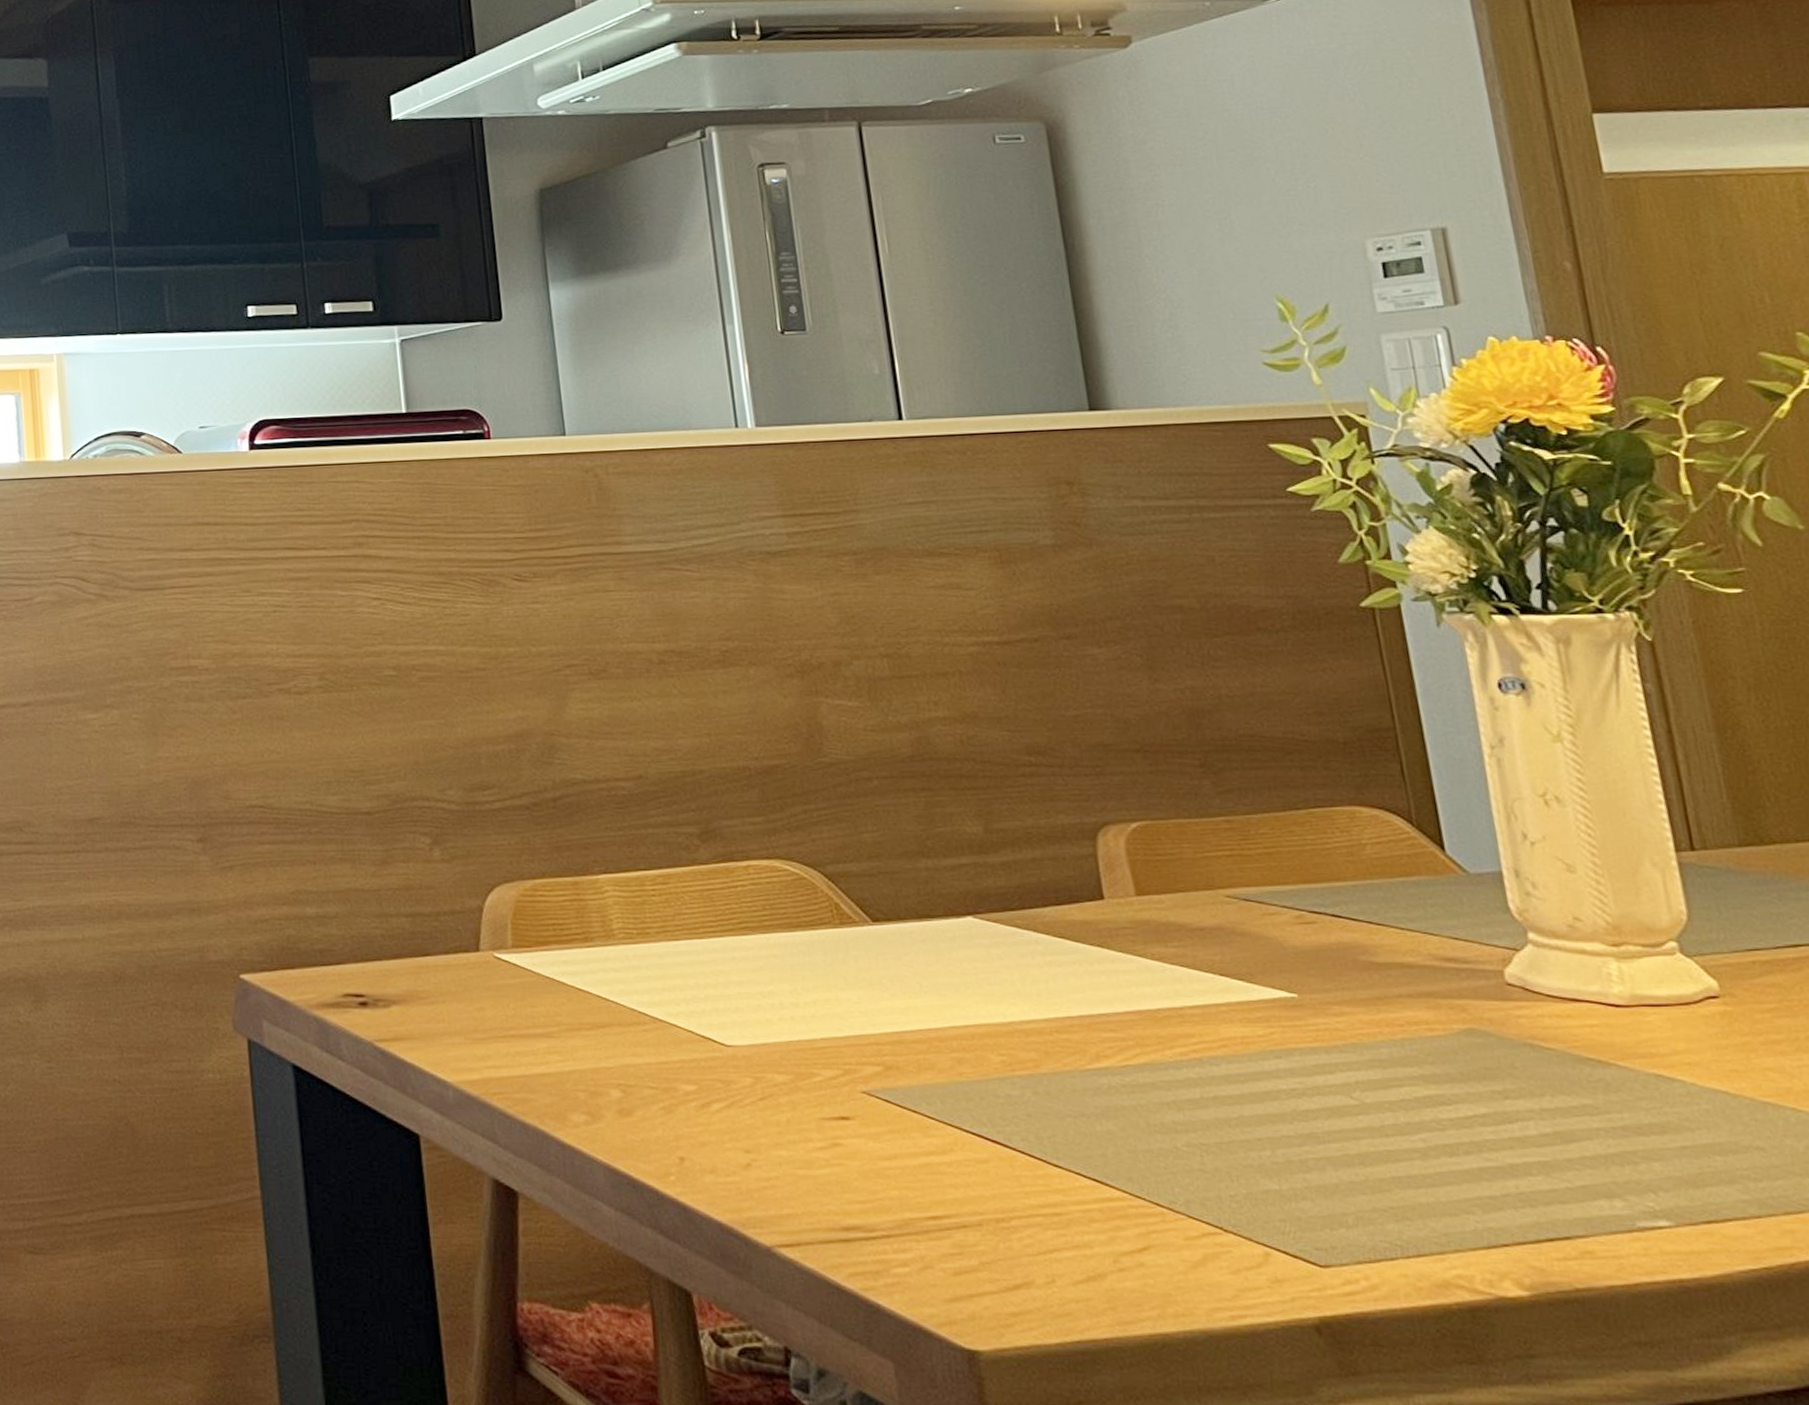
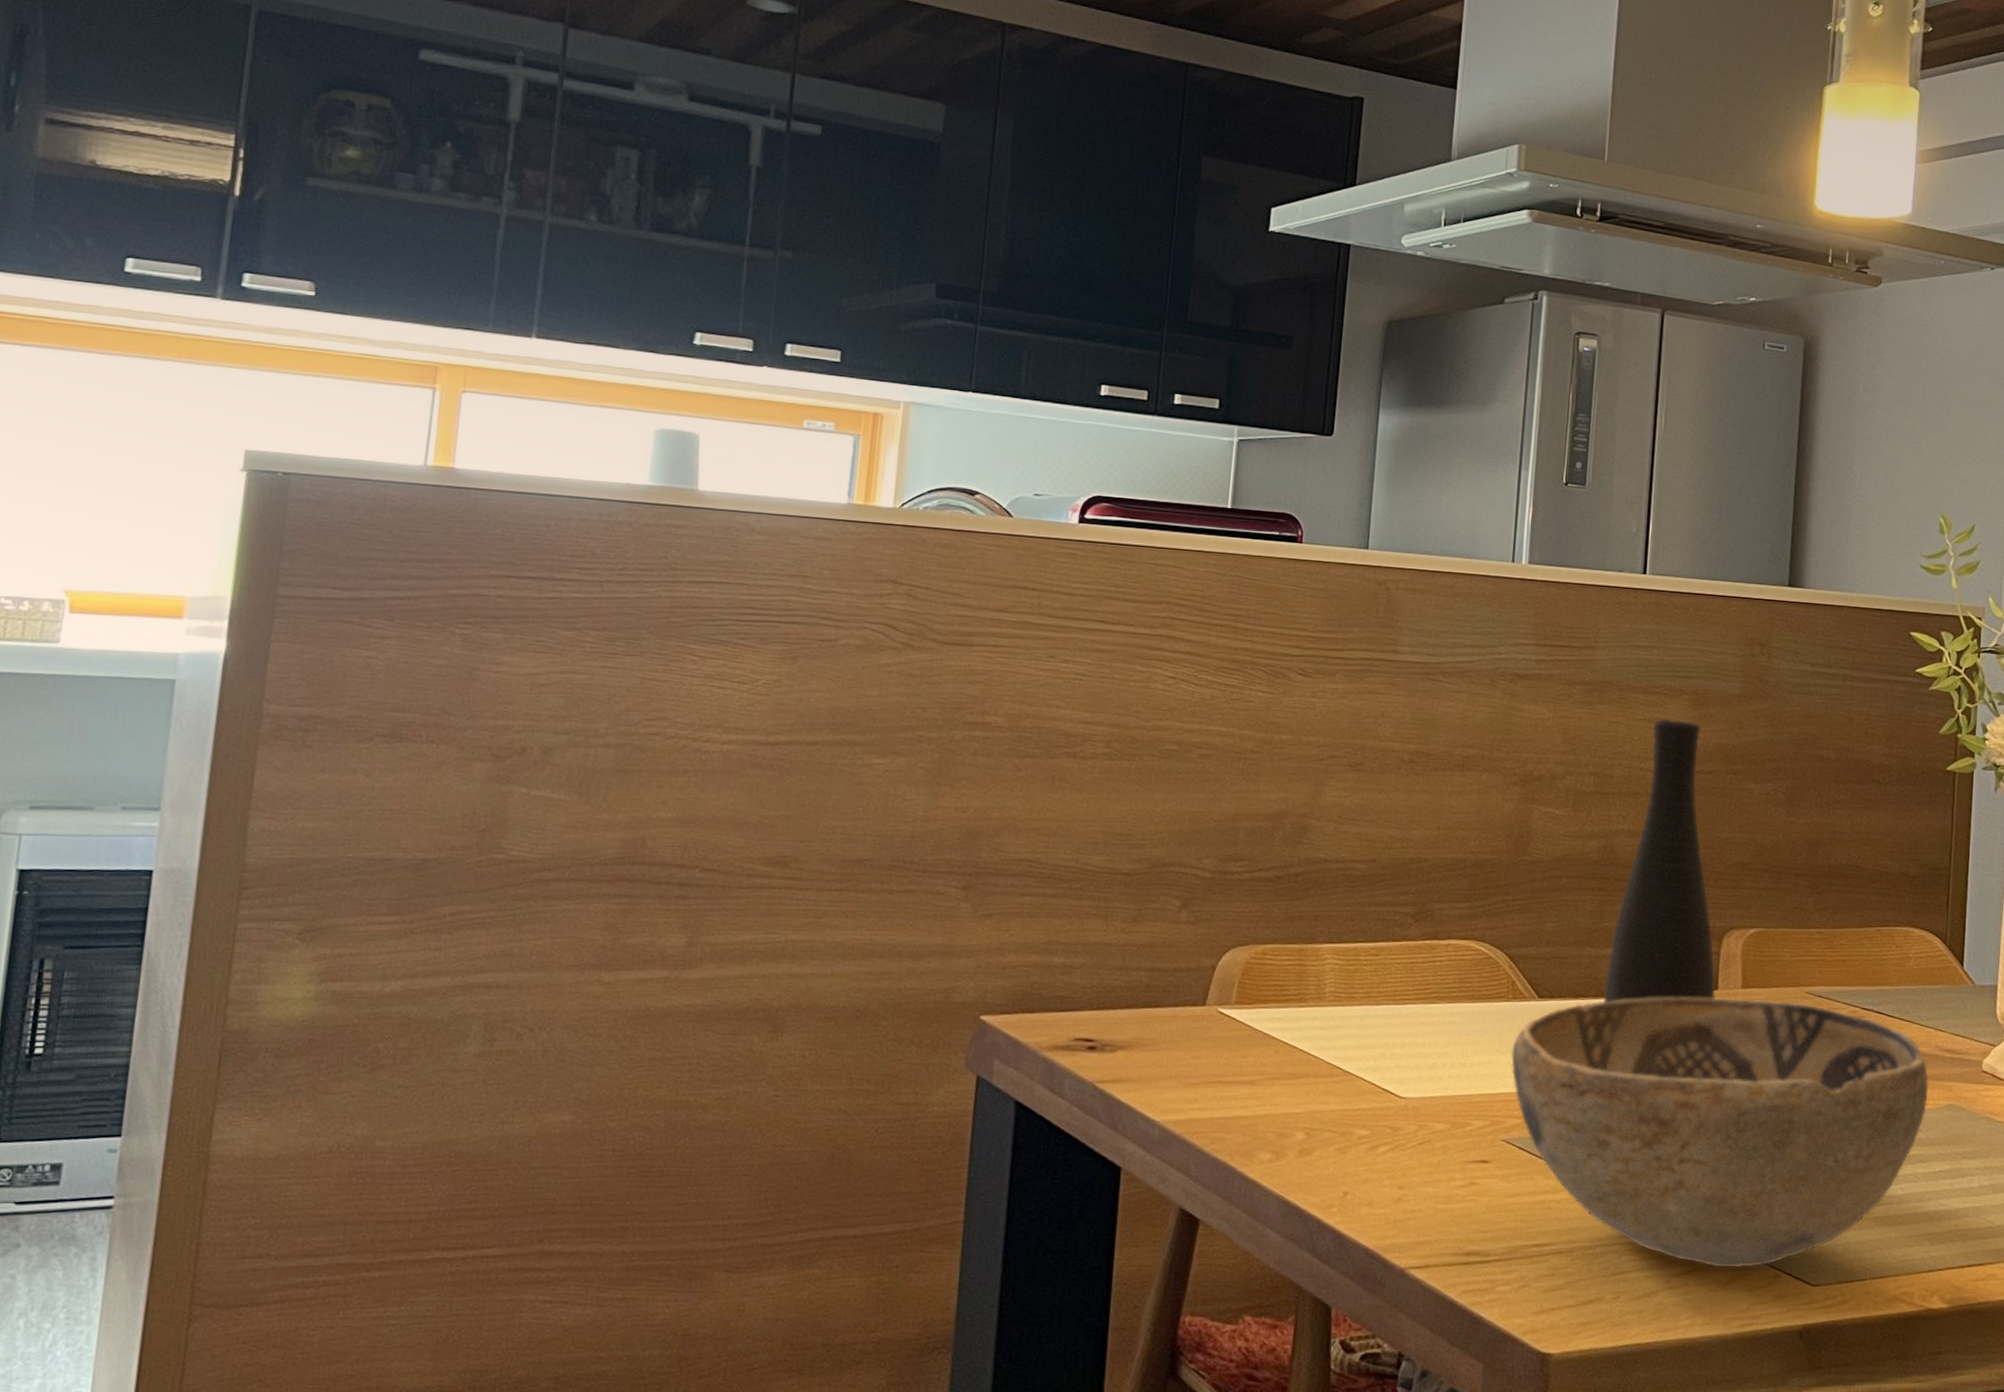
decorative bowl: none [851,908,1435,1245] -> present [1511,997,1929,1268]
vase: none [949,582,1105,922] -> present [1602,718,1717,1003]

